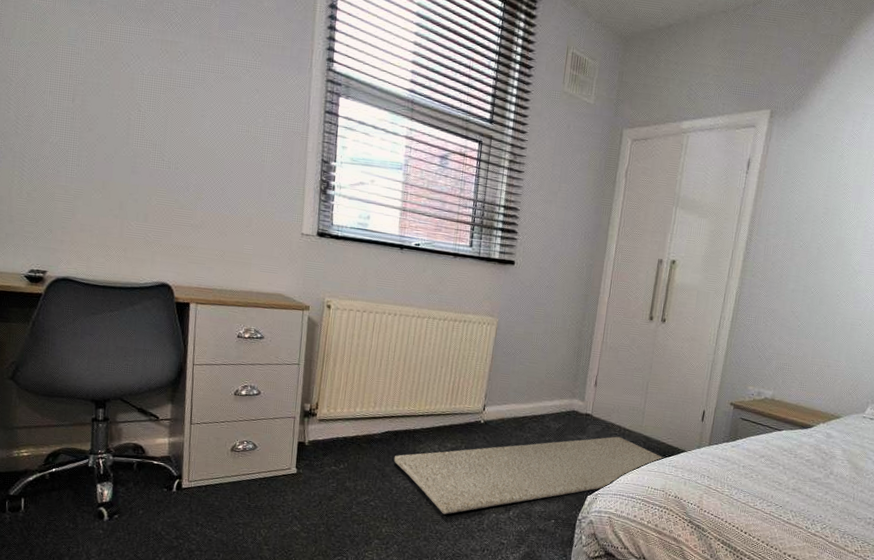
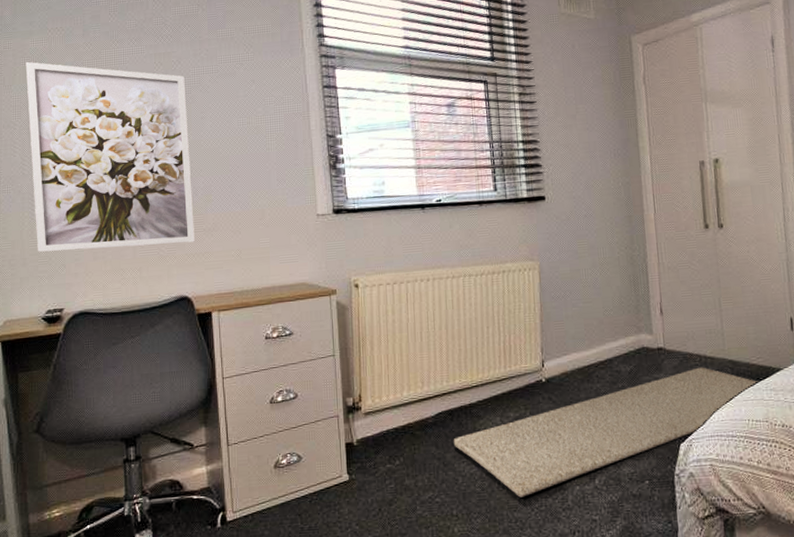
wall art: none [25,17,189,235] -> present [25,61,194,252]

